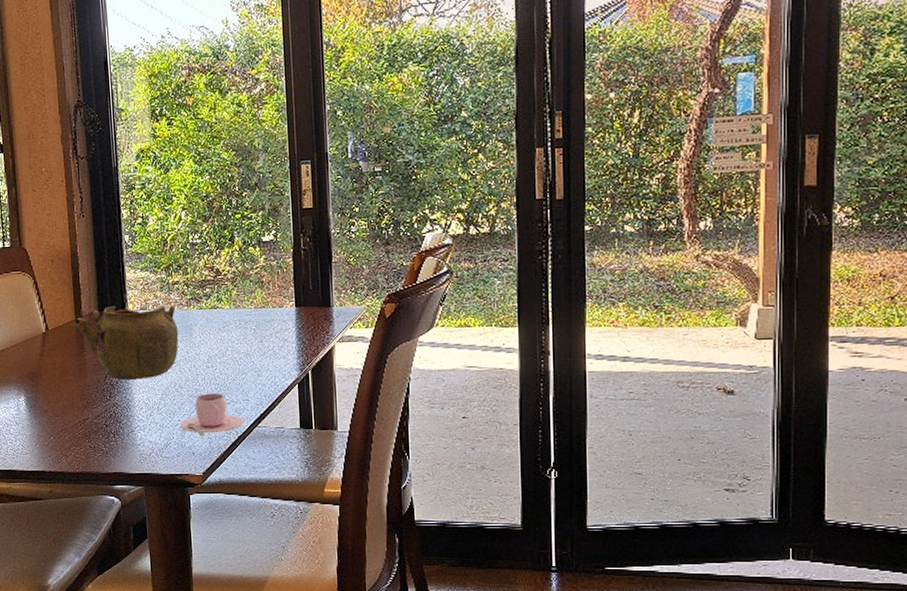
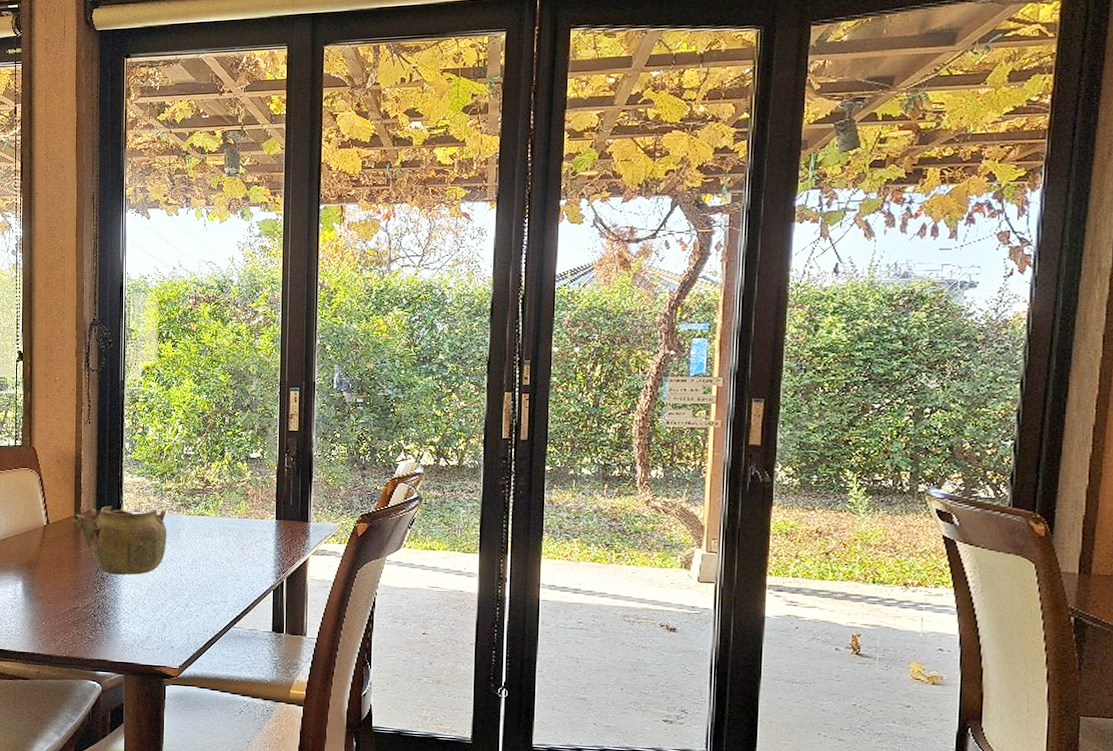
teacup: present [179,393,245,436] -> none [161,592,221,632]

